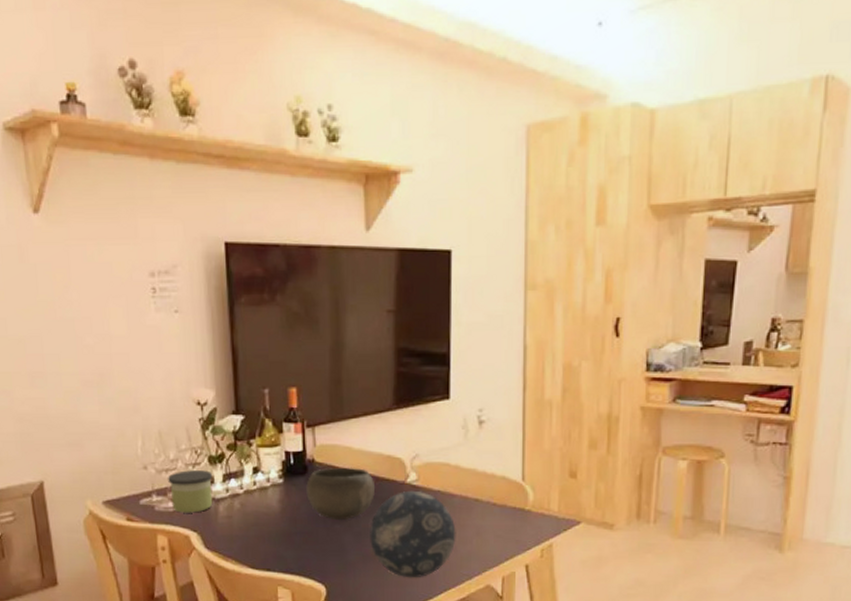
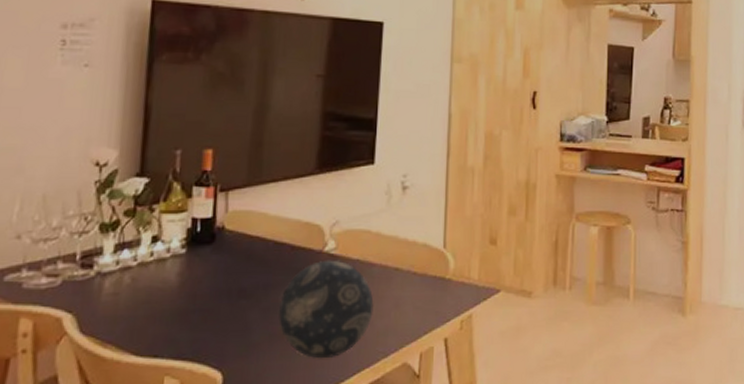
candle: present [168,470,213,513] -> none [45,240,103,291]
bowl: present [306,467,375,521] -> none [211,235,289,295]

